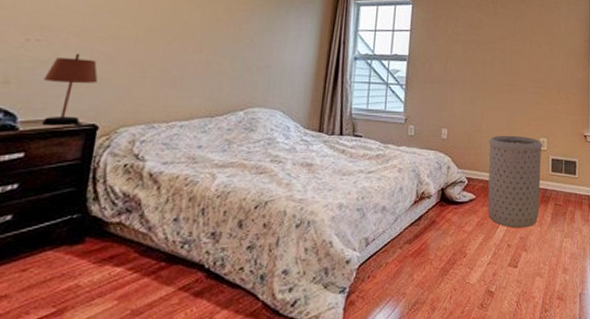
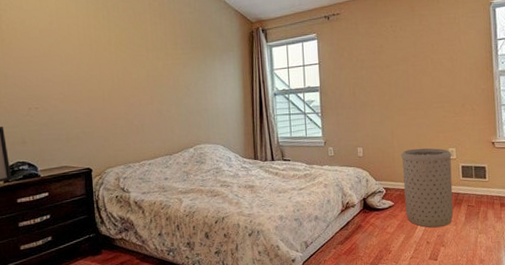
table lamp: present [41,53,98,127] -> none [47,115,84,172]

